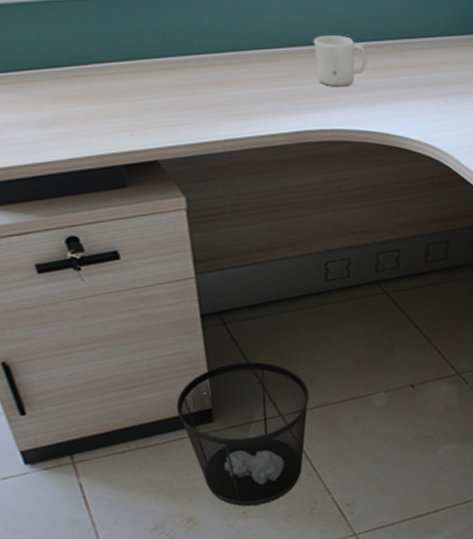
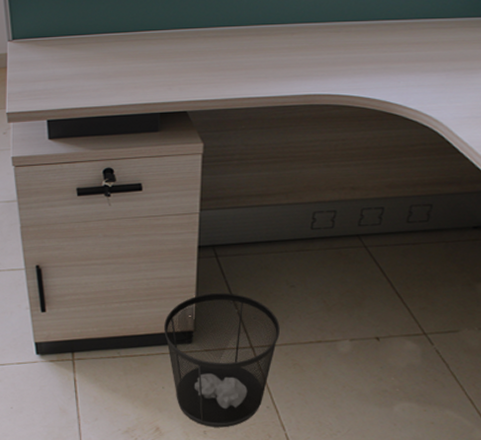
mug: present [313,35,368,87] -> none [332,14,379,58]

